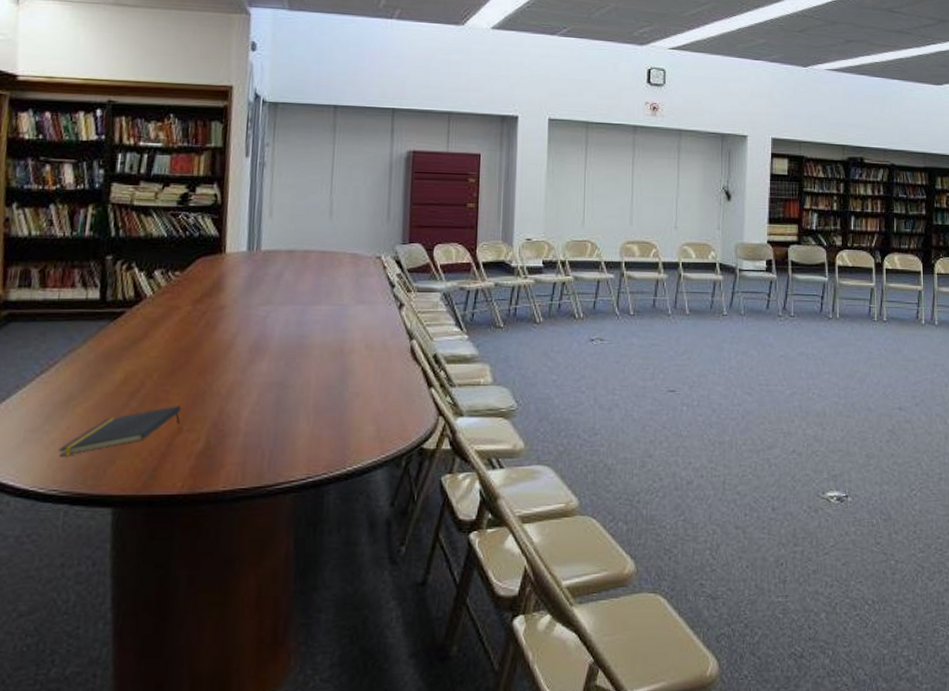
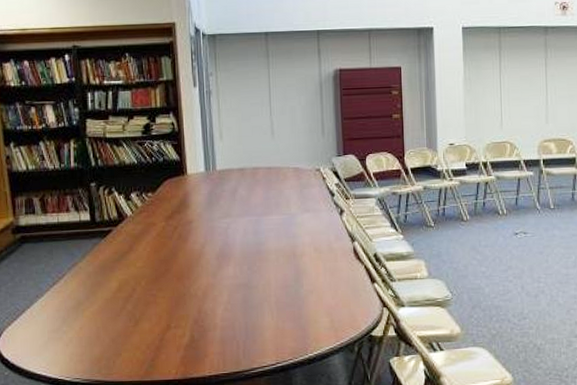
notepad: present [59,406,181,457] -> none [76,307,169,352]

